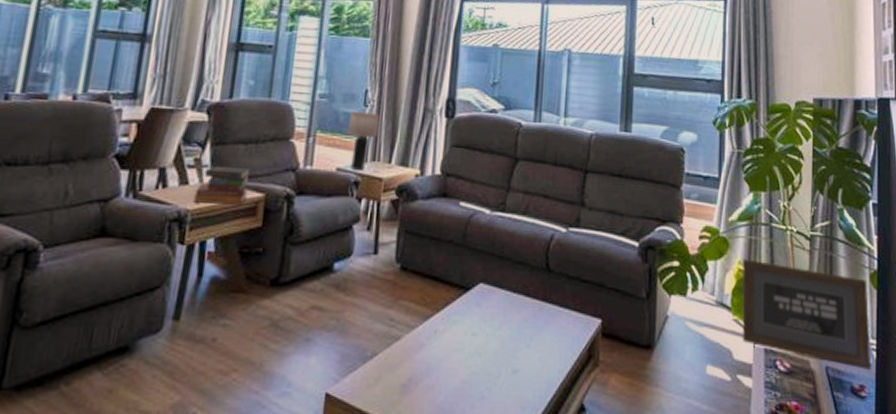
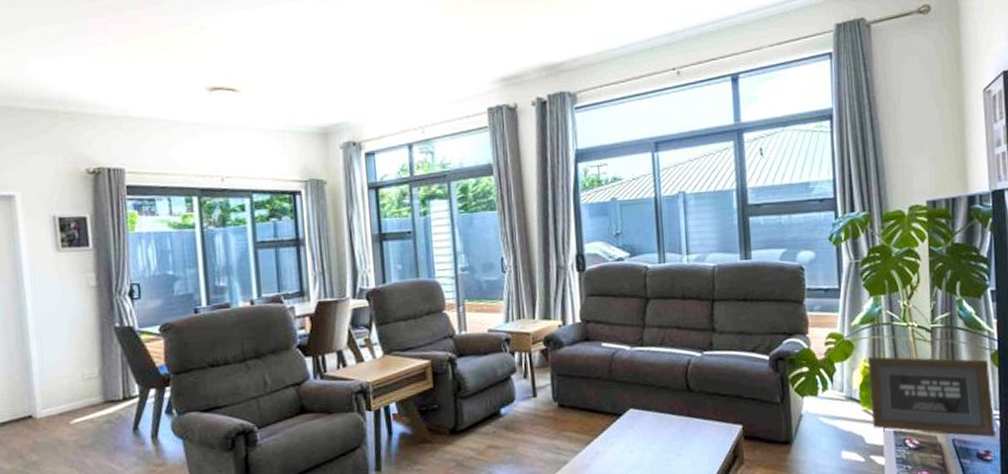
books: present [193,166,251,205] -> none [371,341,416,376]
table lamp: present [346,111,380,170] -> none [491,277,519,329]

